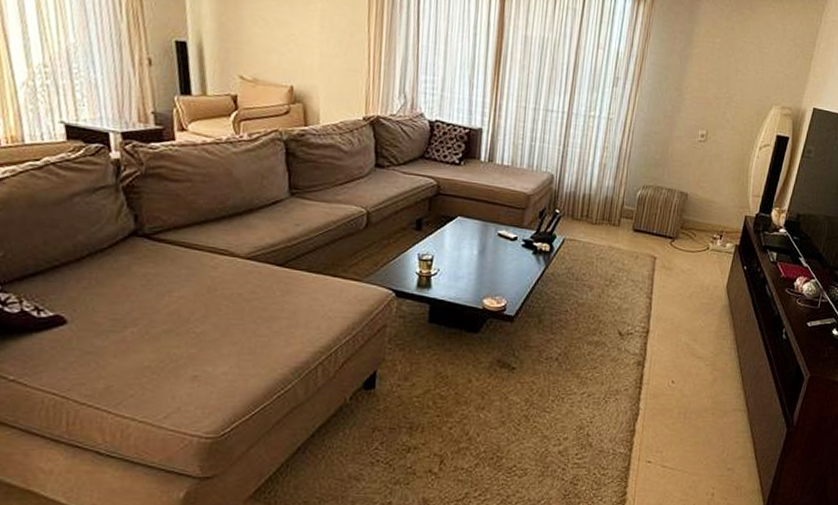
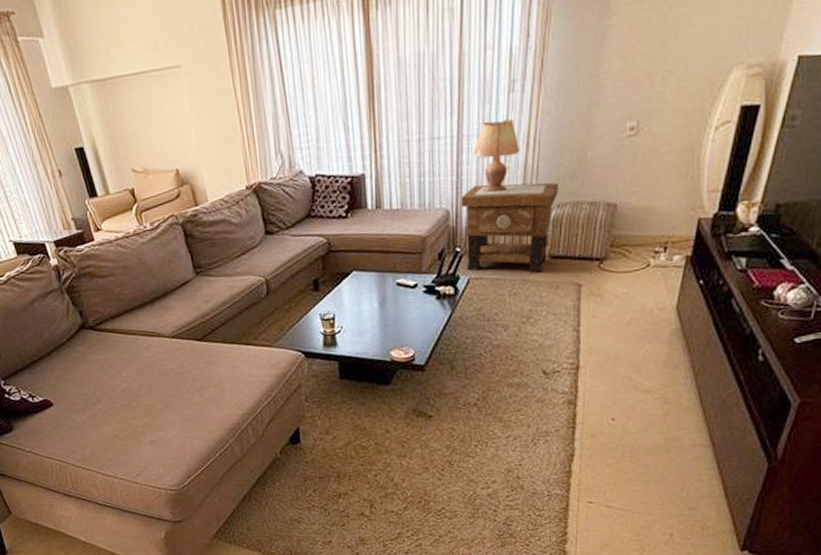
side table: none [562,157,646,244] -> present [461,182,560,274]
lamp: none [579,105,618,166] -> present [472,119,521,192]

